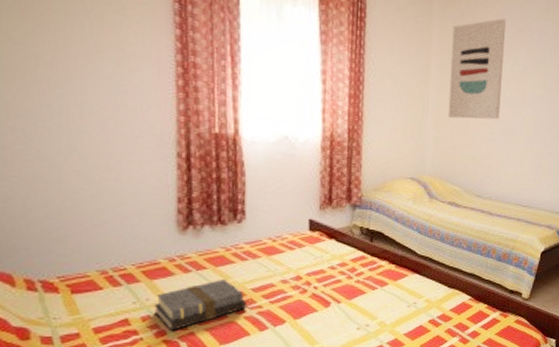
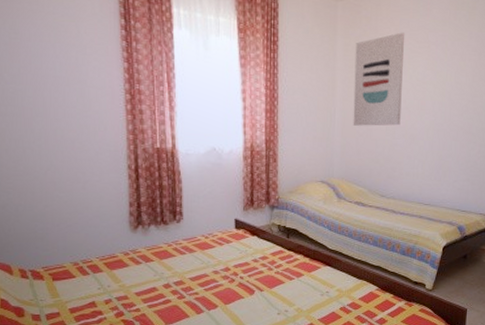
book: present [154,278,246,331] -> none [114,269,185,312]

